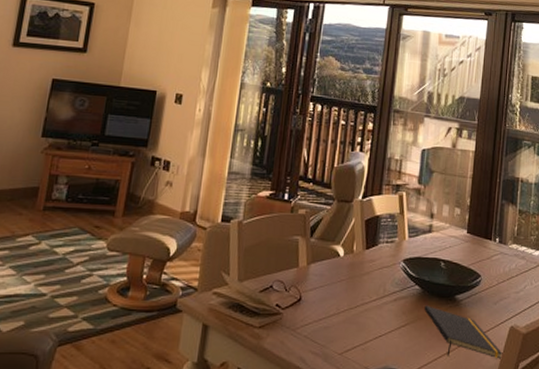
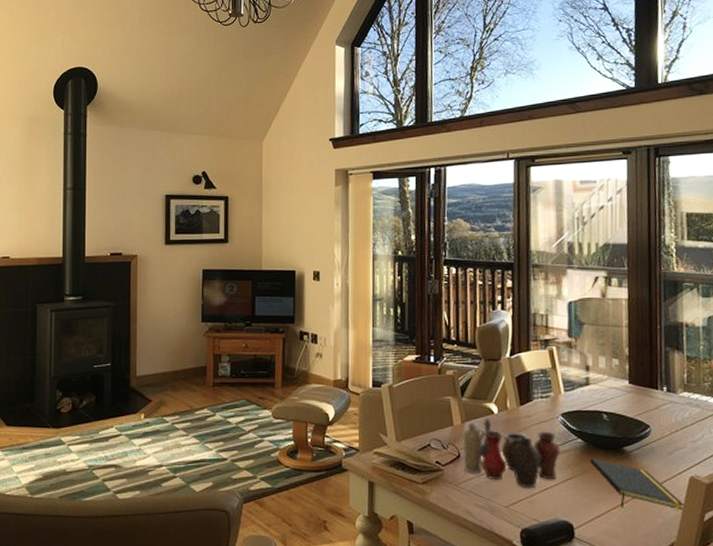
vase: none [304,261,399,335] -> present [463,418,561,489]

